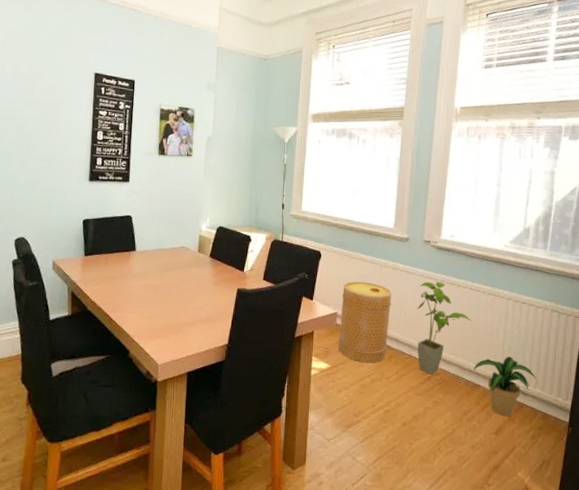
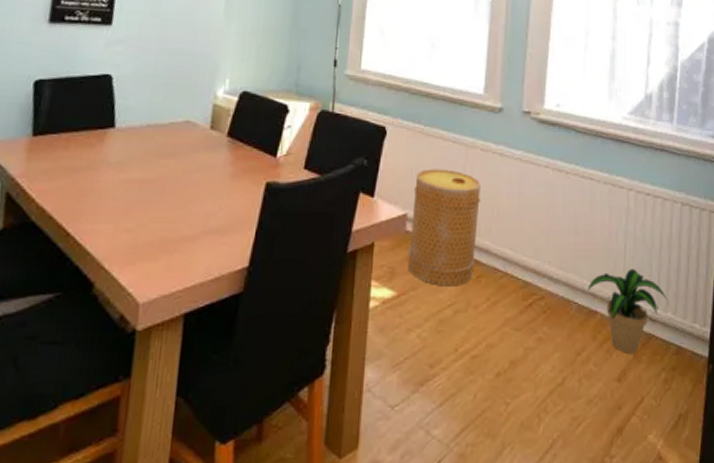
house plant: present [417,281,472,375] -> none [514,167,584,299]

